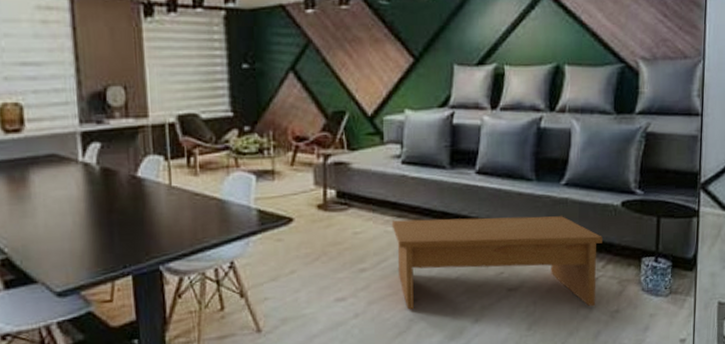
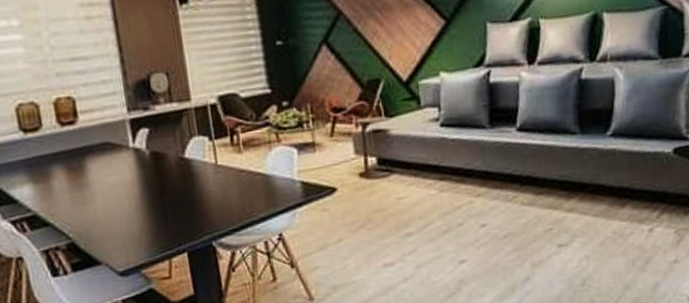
coffee table: present [391,216,602,310] -> none [434,167,655,272]

